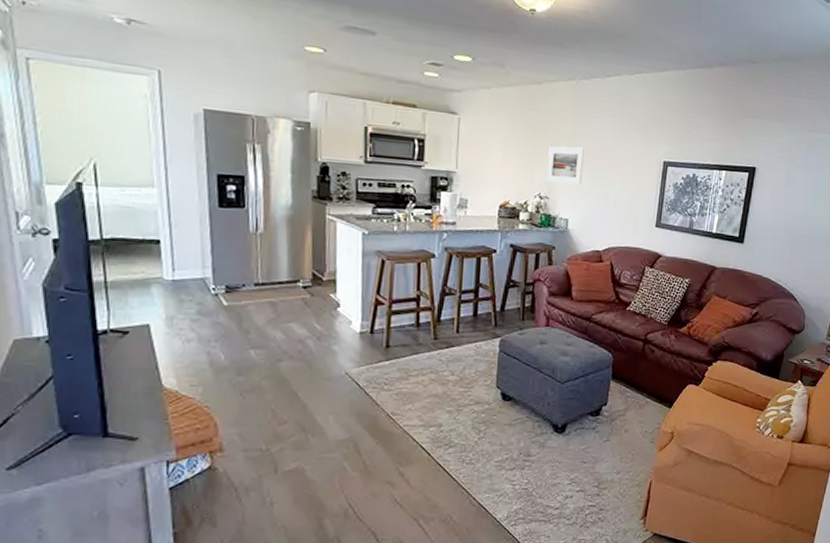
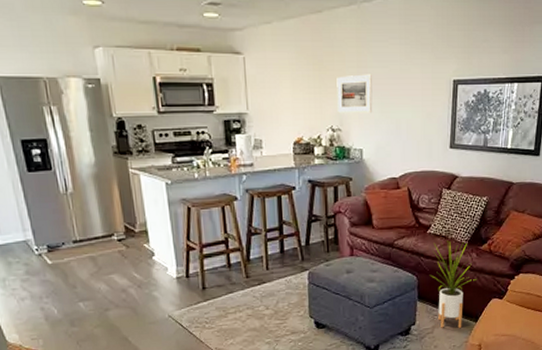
house plant: none [626,319,674,413] -> present [430,240,477,328]

